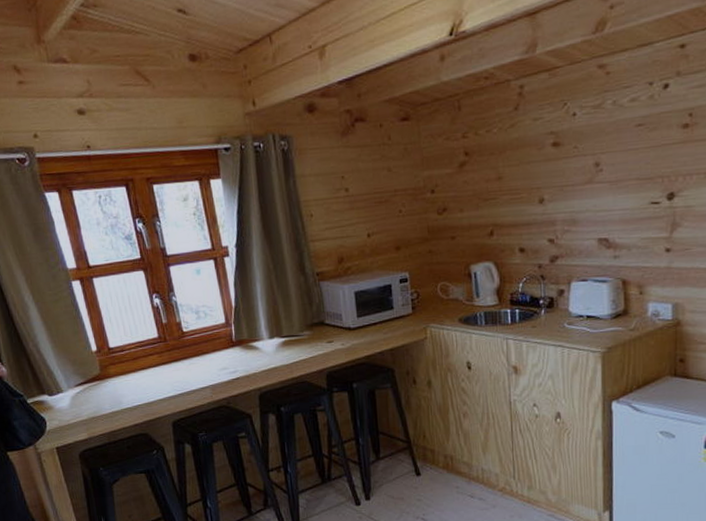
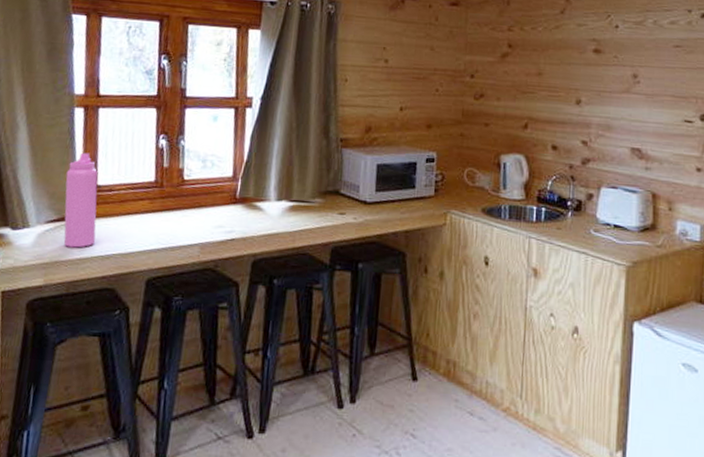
water bottle: none [80,320,122,404] -> present [63,152,98,248]

